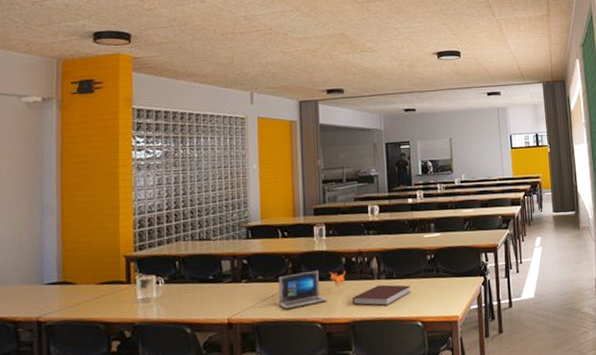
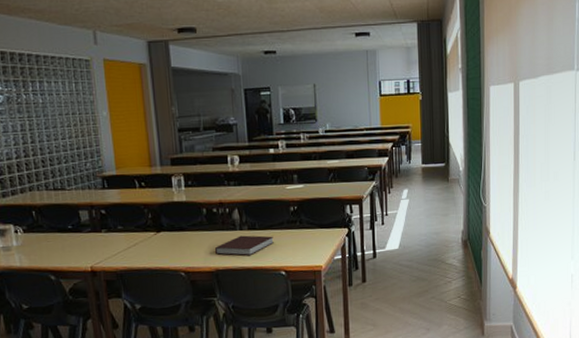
laptop: present [278,270,346,310] -> none [138,221,207,259]

